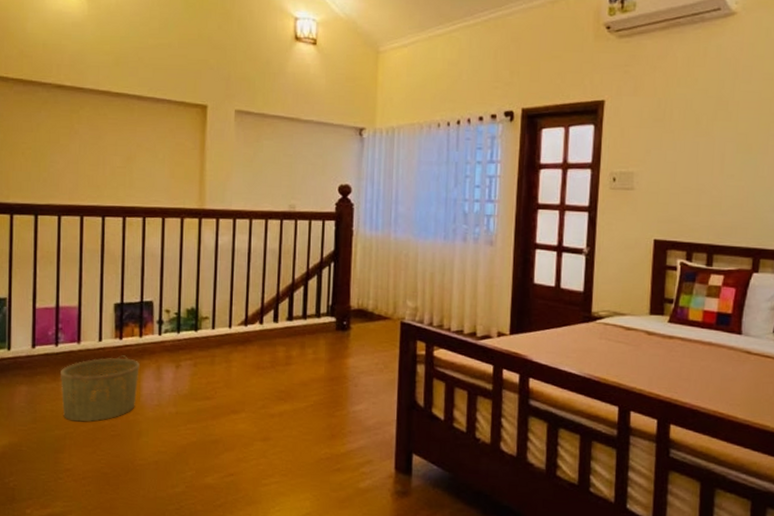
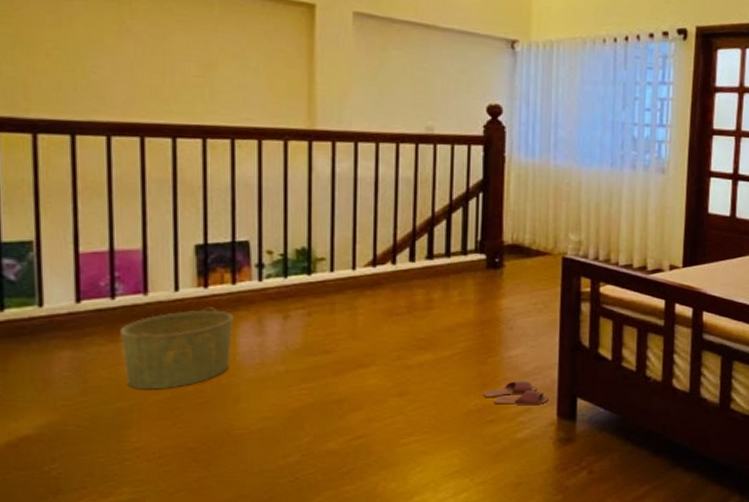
slippers: none [331,434,388,458] -> present [483,381,549,406]

